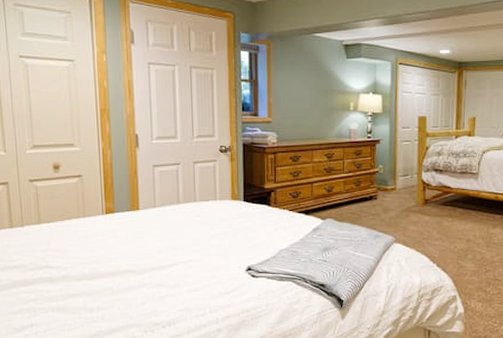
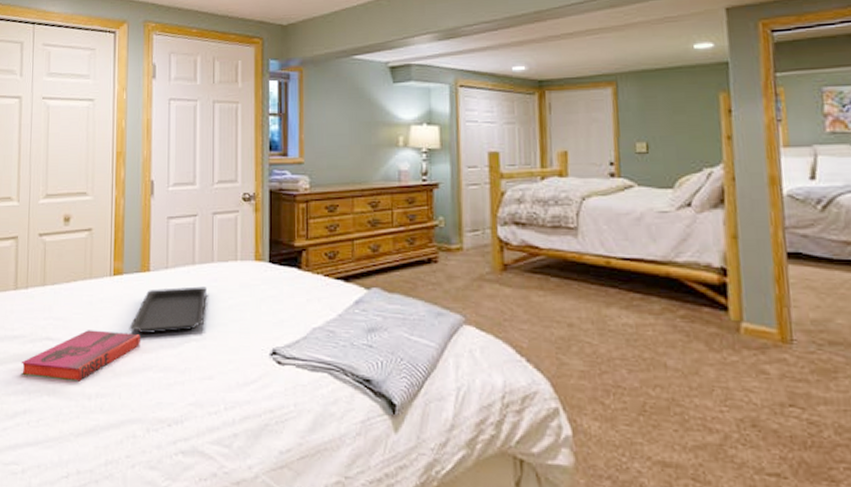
hardback book: none [24,258,134,299] -> present [21,330,140,382]
serving tray: none [123,221,191,259] -> present [129,286,207,334]

